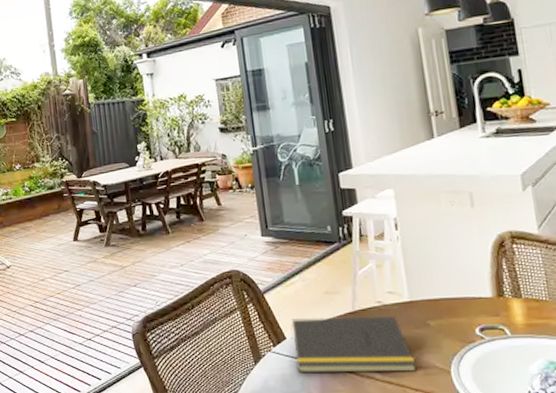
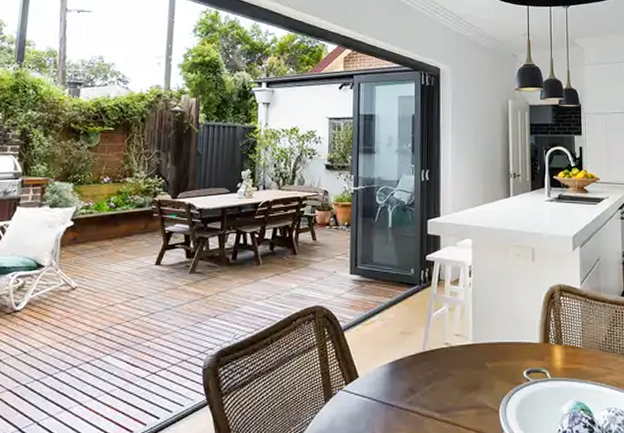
notepad: present [290,316,417,374] -> none [363,357,471,413]

